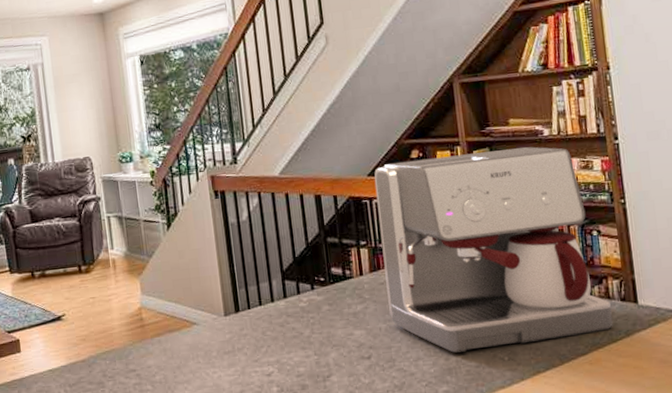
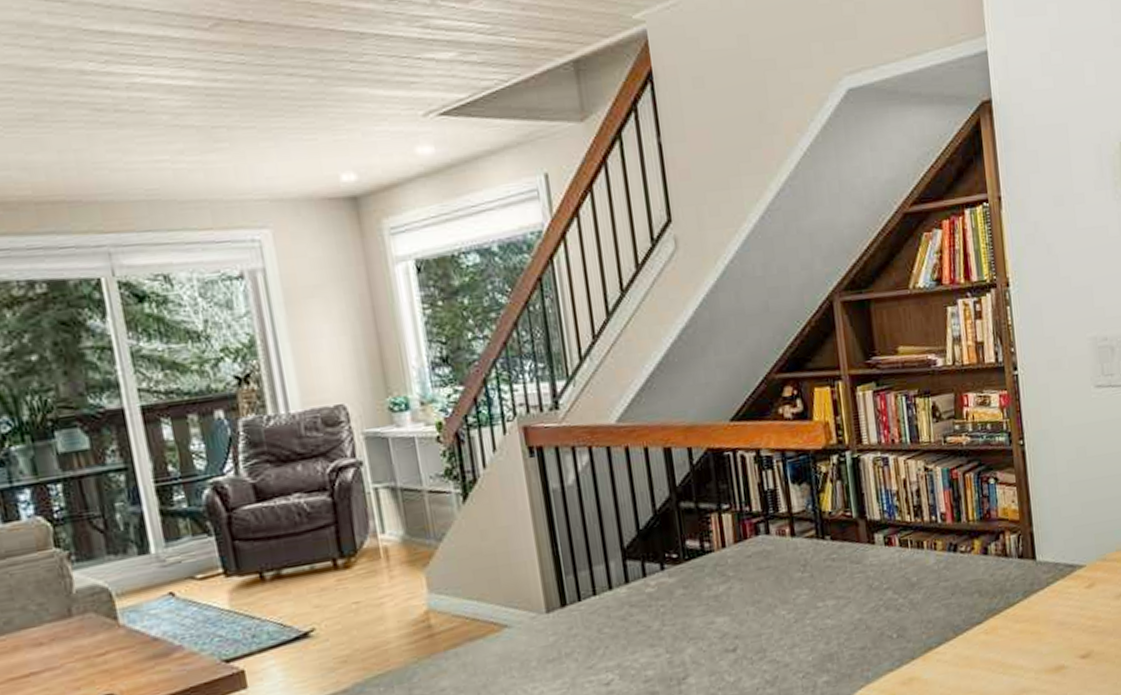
coffee maker: present [374,147,613,353] -> none [738,380,1010,635]

